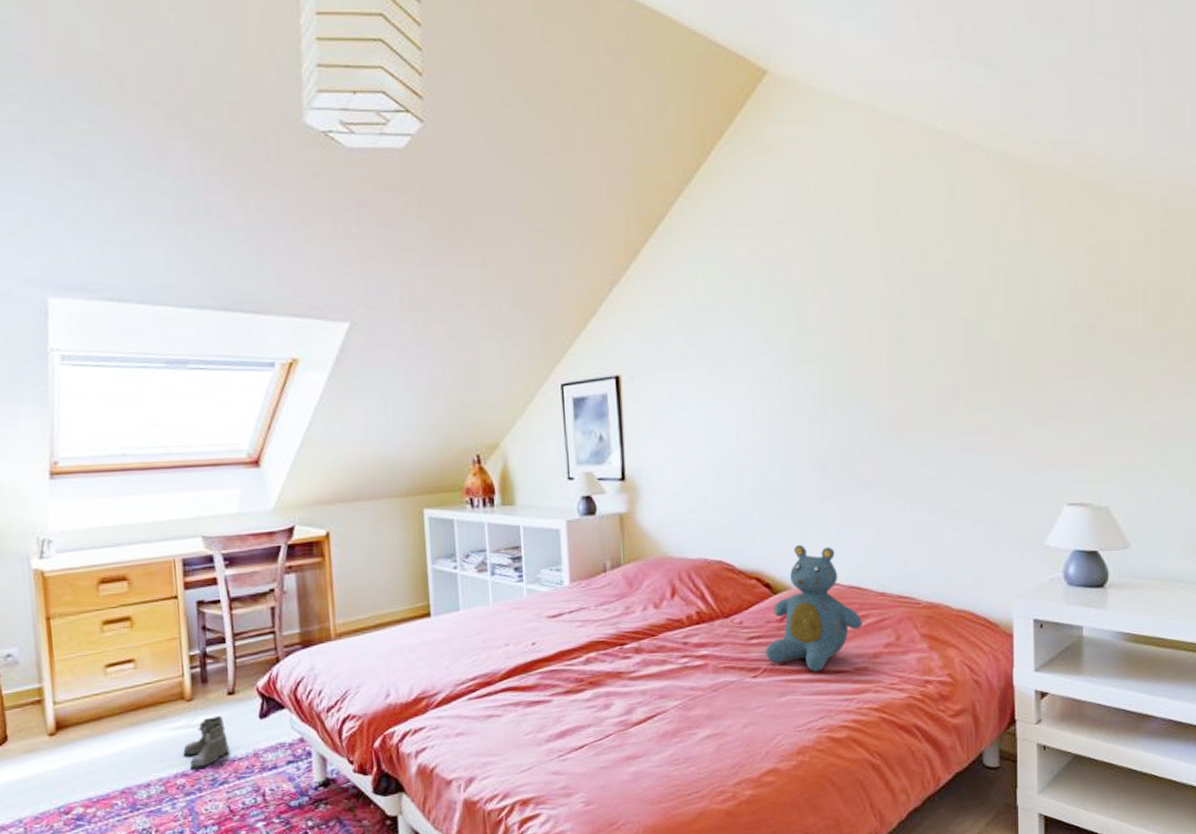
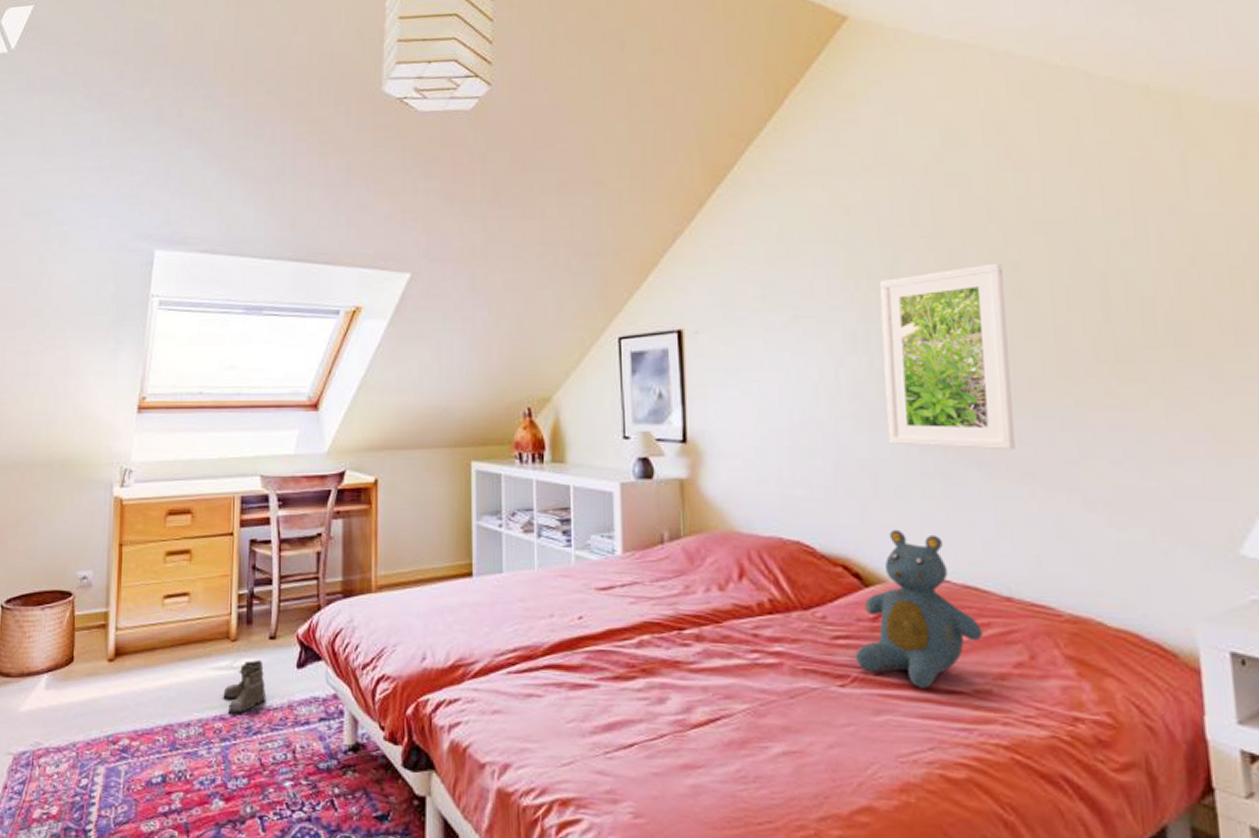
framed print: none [790,311,892,473] -> present [879,263,1015,451]

